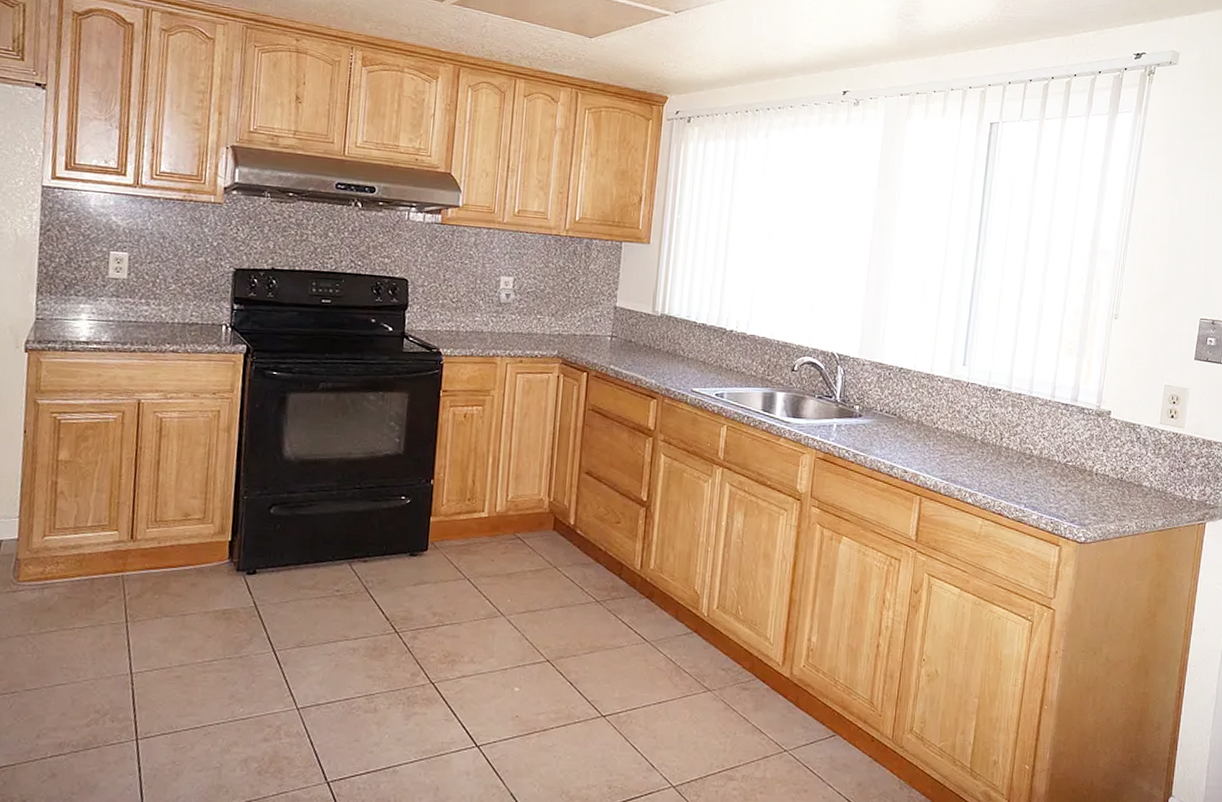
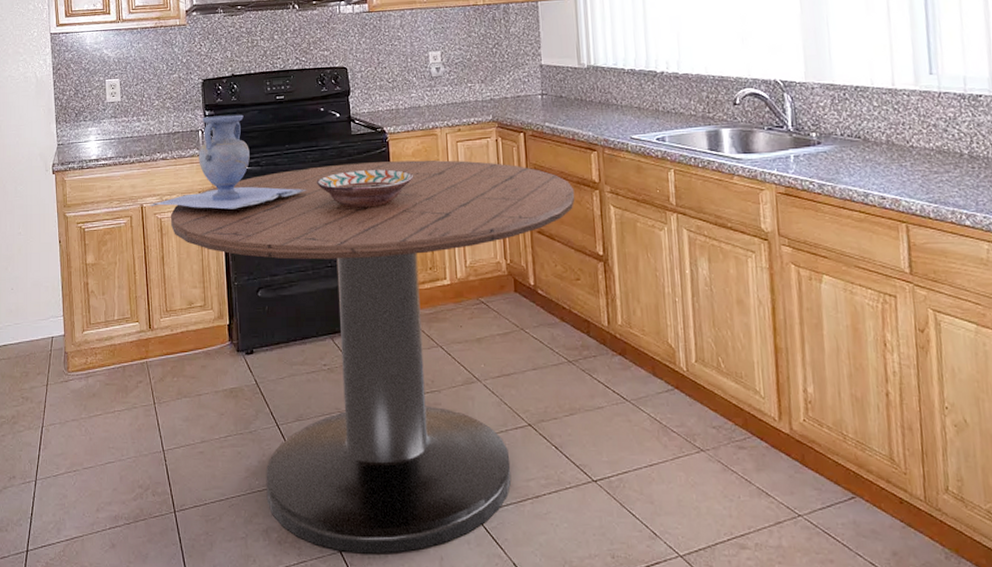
vase: none [149,310,343,417] -> present [149,114,307,209]
dining table: none [173,381,629,785] -> present [170,160,575,554]
decorative bowl: none [355,390,465,431] -> present [316,169,413,208]

